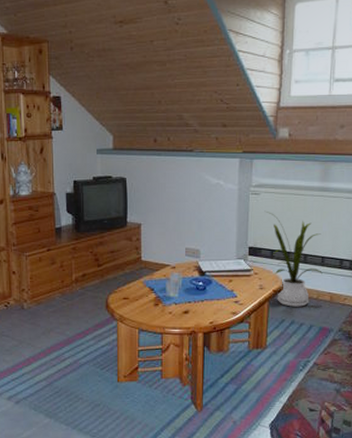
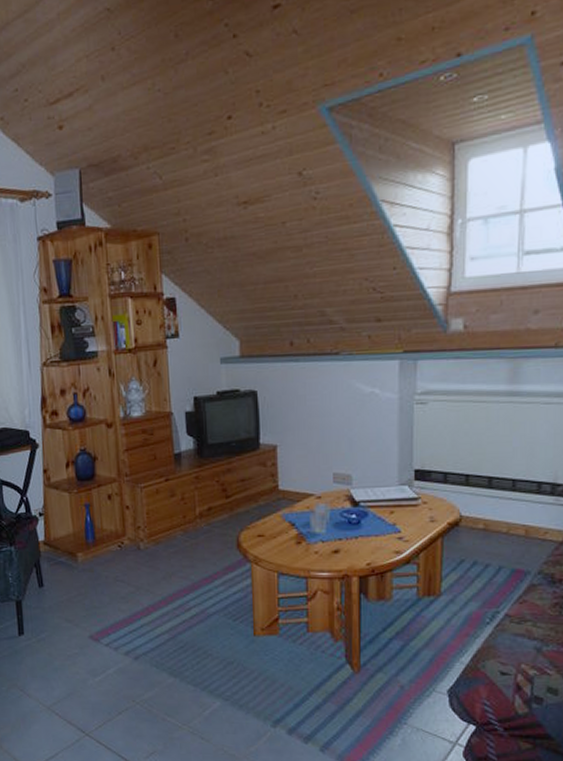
house plant: present [264,210,322,307] -> none [434,423,514,544]

